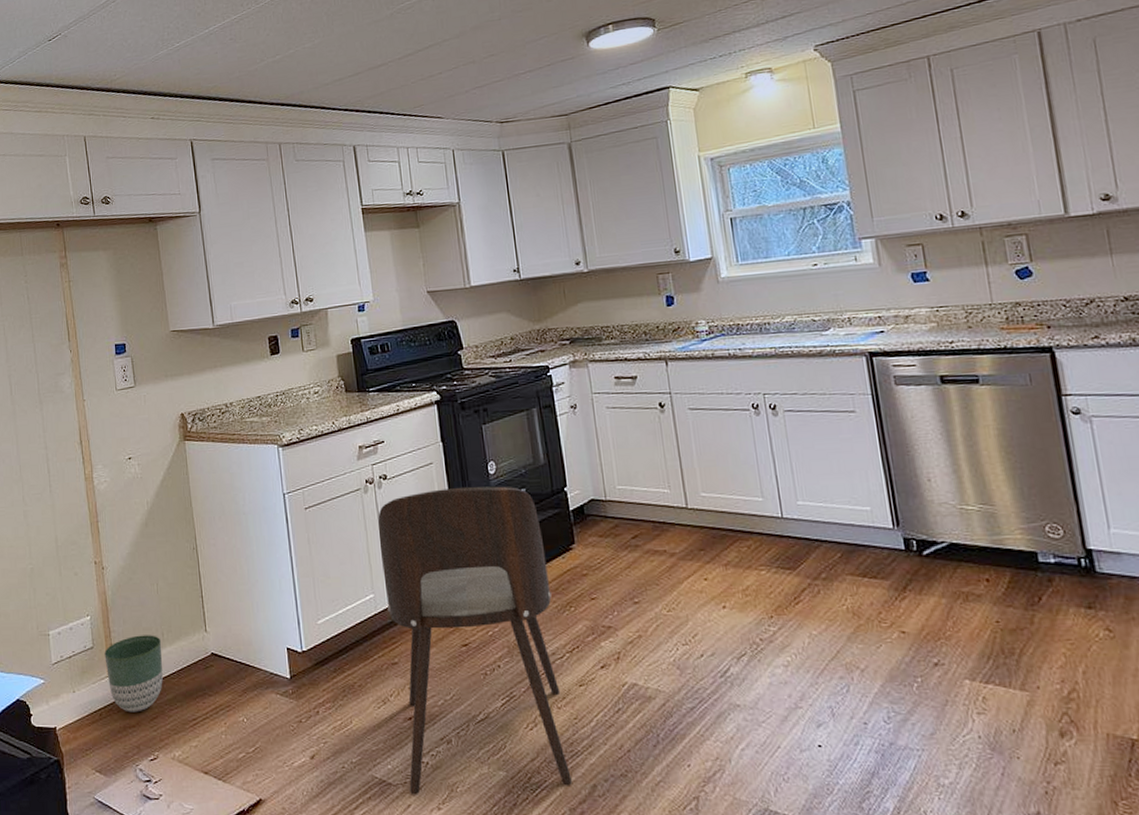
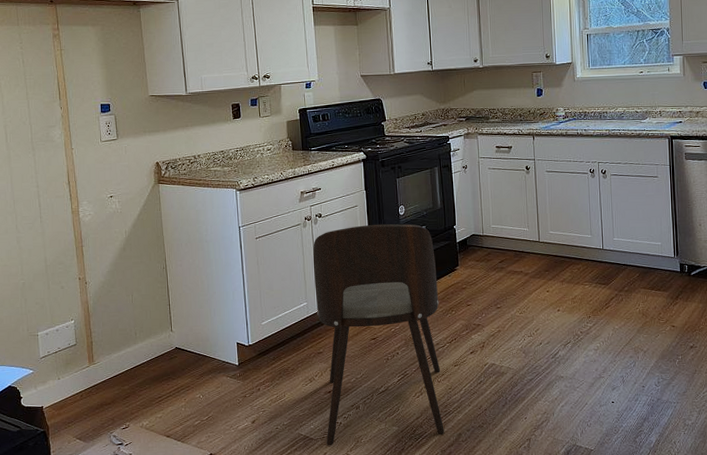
planter: present [104,635,163,713] -> none [86,334,135,394]

